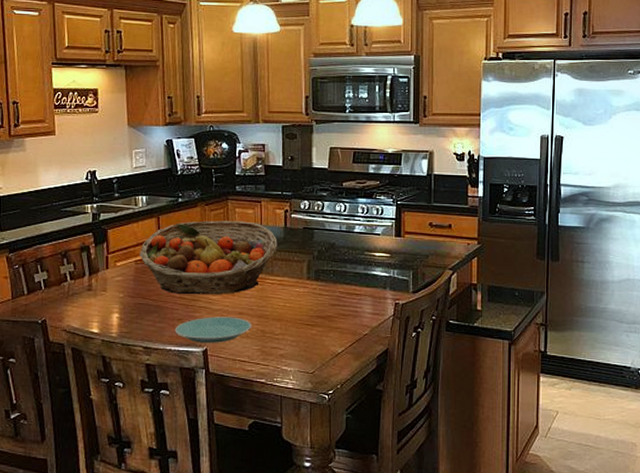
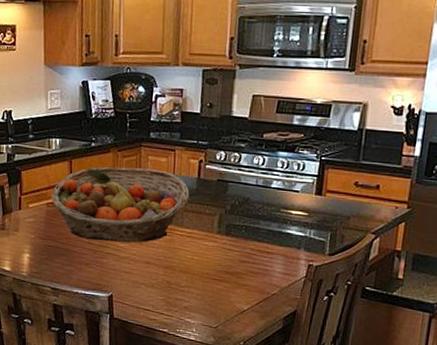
plate: present [174,316,252,343] -> none [82,263,158,290]

